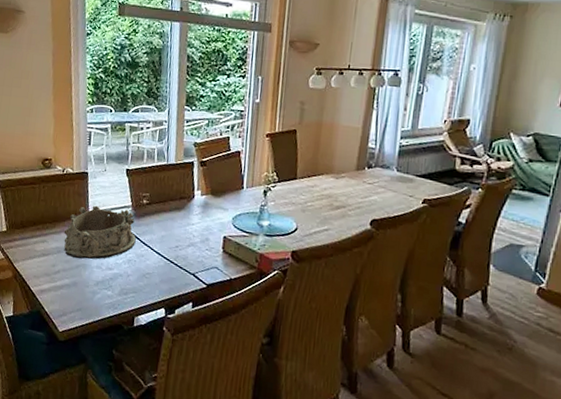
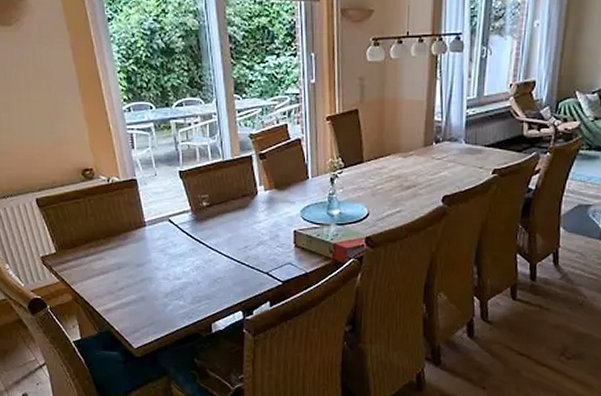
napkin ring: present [64,205,136,260] -> none [121,214,201,273]

